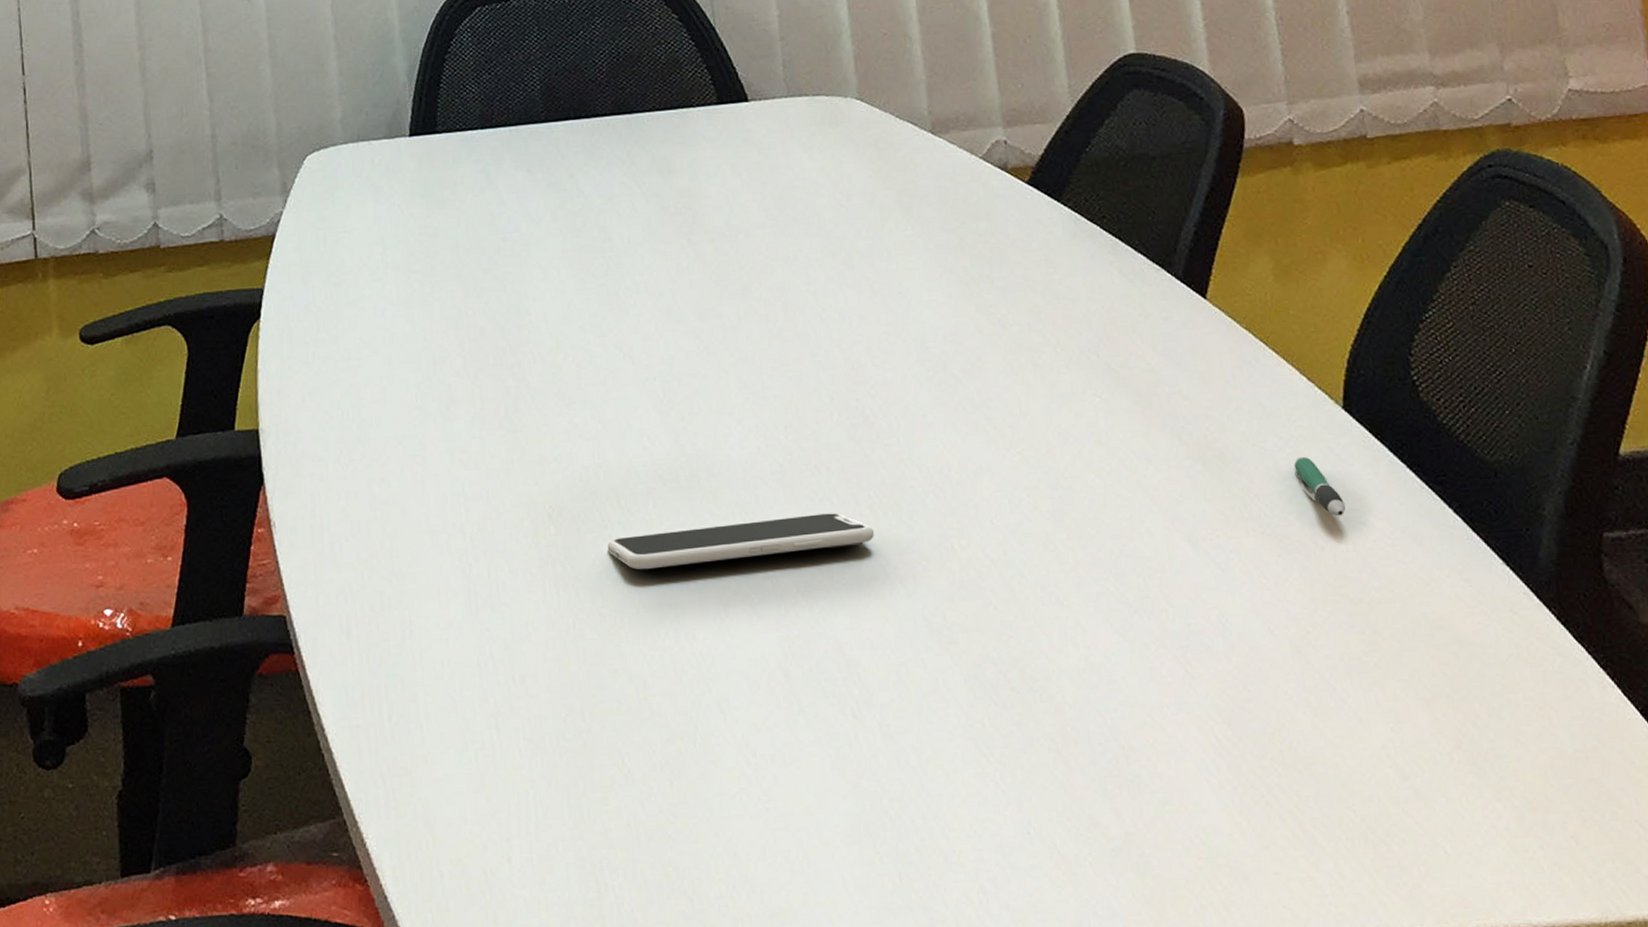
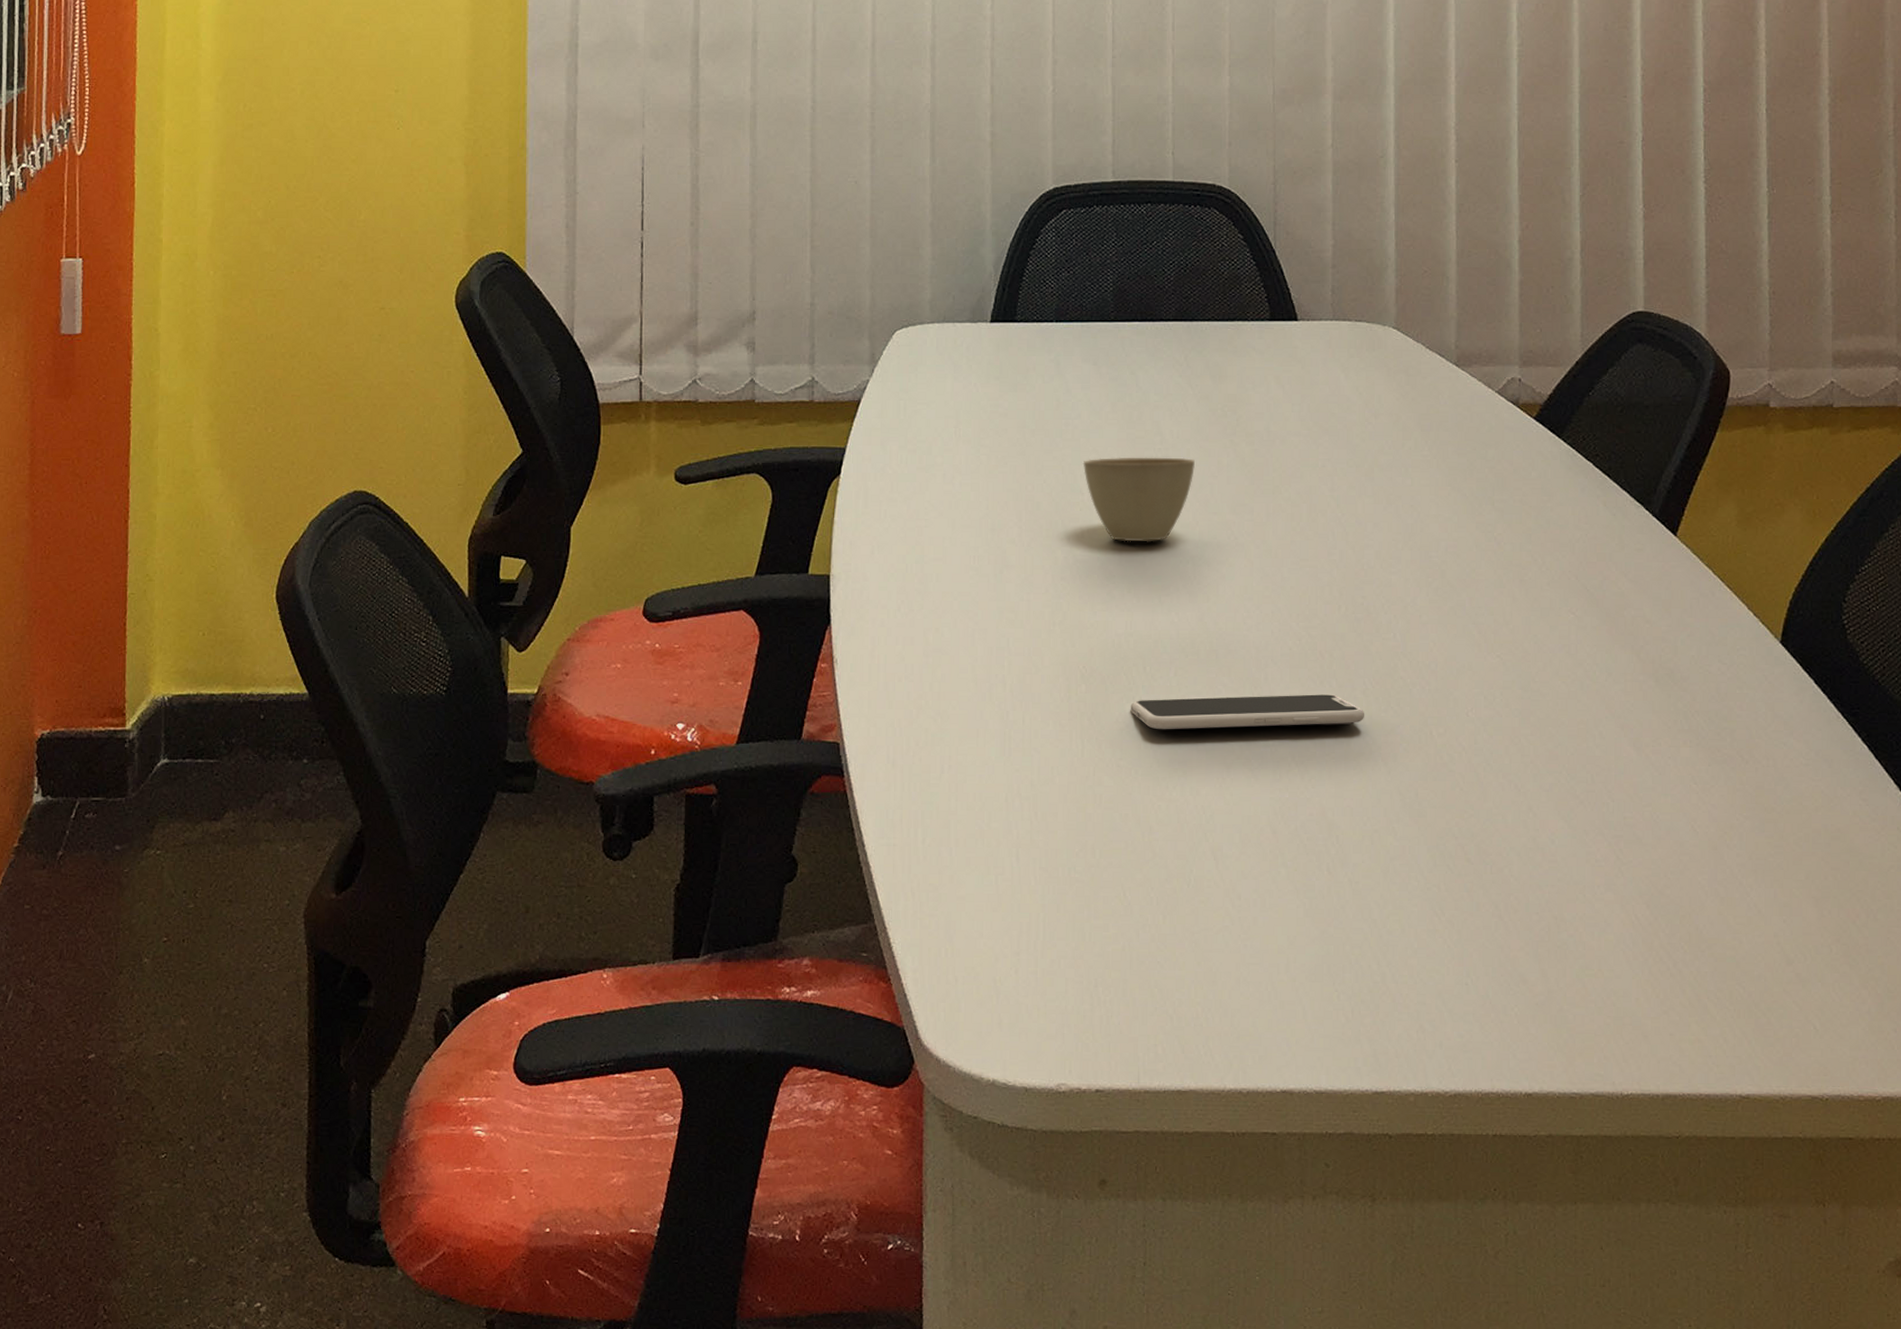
cup: none [526,263,652,363] -> present [1082,457,1195,542]
pen: present [1293,456,1346,517] -> none [1732,681,1771,736]

